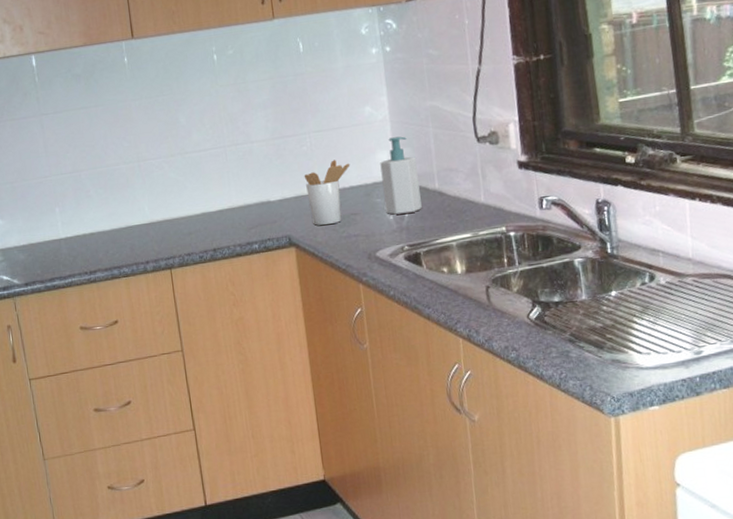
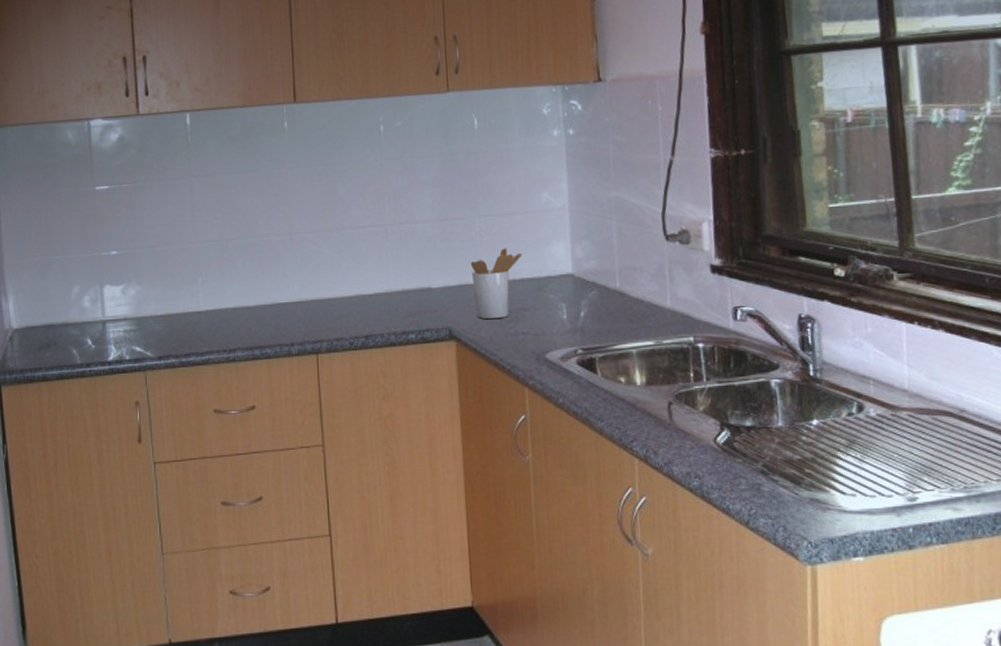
soap bottle: present [380,136,422,215] -> none [555,228,600,314]

